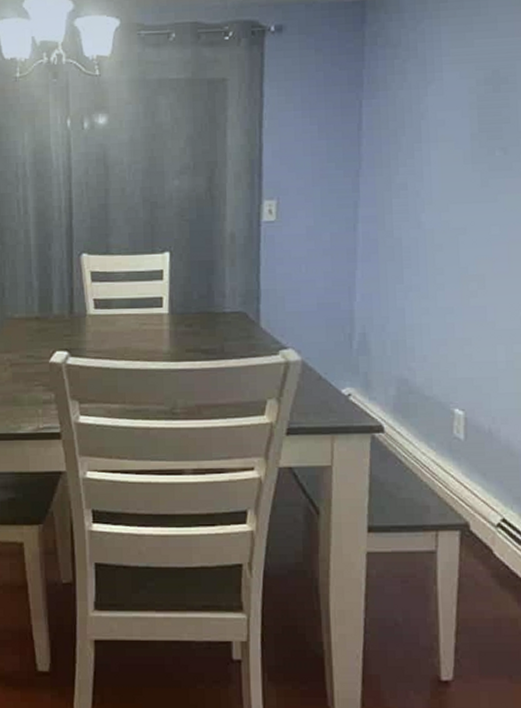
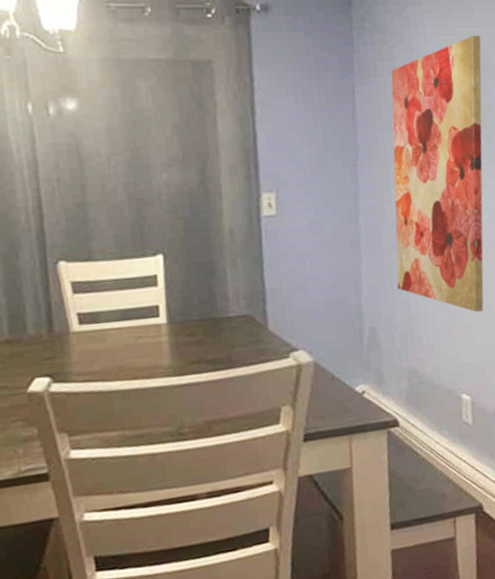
wall art: none [392,46,503,327] -> present [391,35,484,312]

